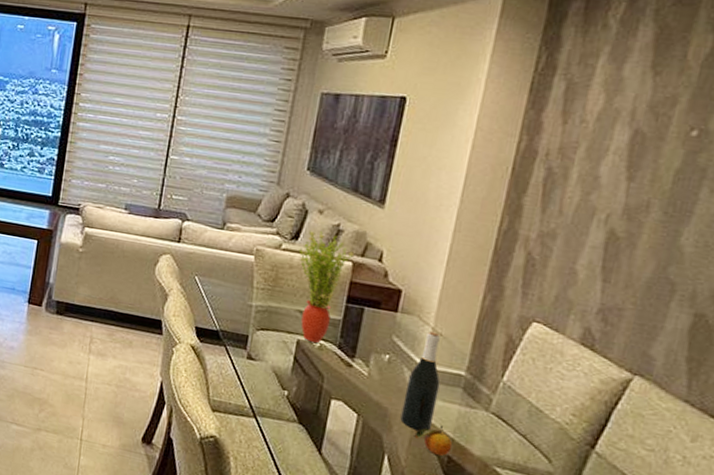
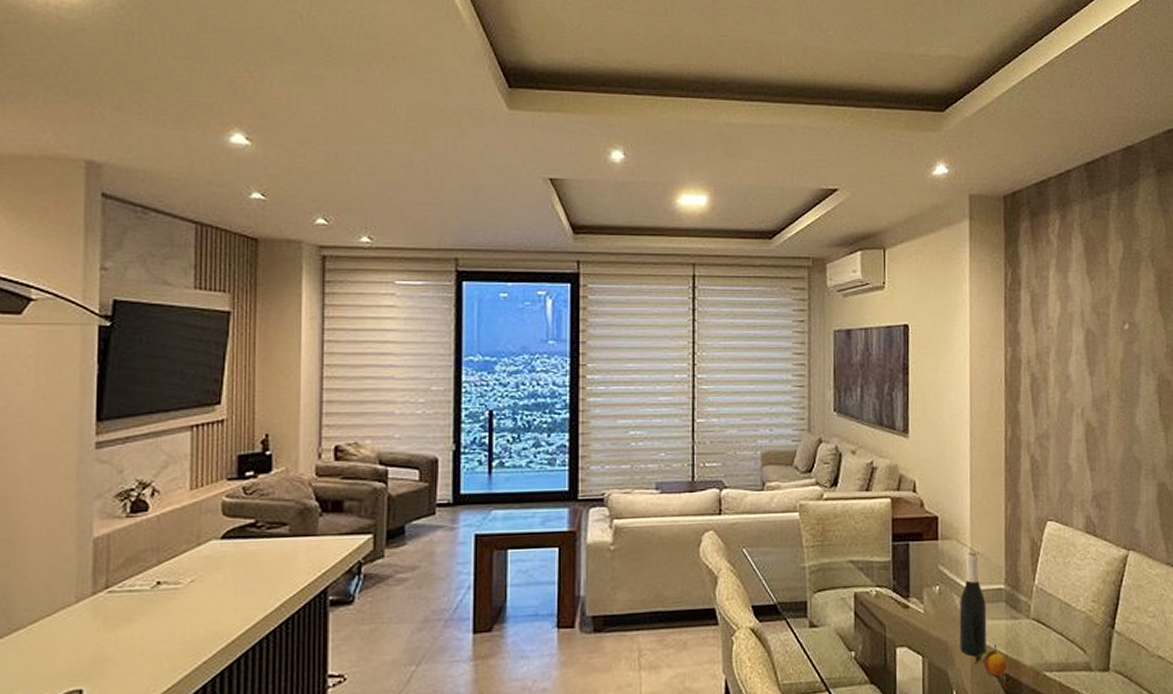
potted plant: present [298,231,355,343] -> none [840,472,891,592]

